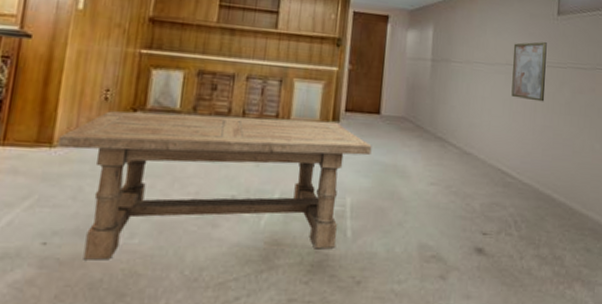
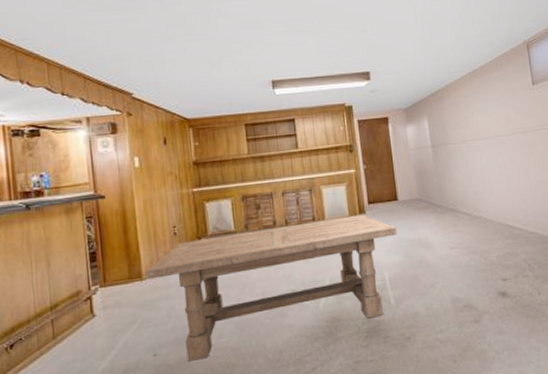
wall art: present [511,42,547,102] -> none [499,111,535,163]

